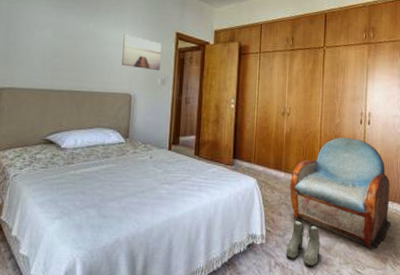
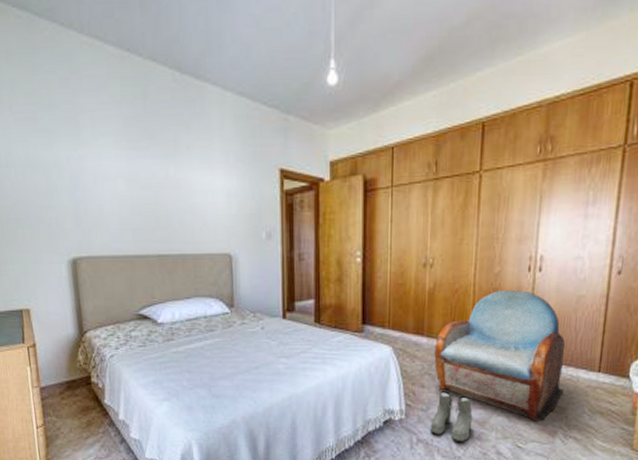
wall art: present [122,35,162,71] -> none [214,178,264,222]

